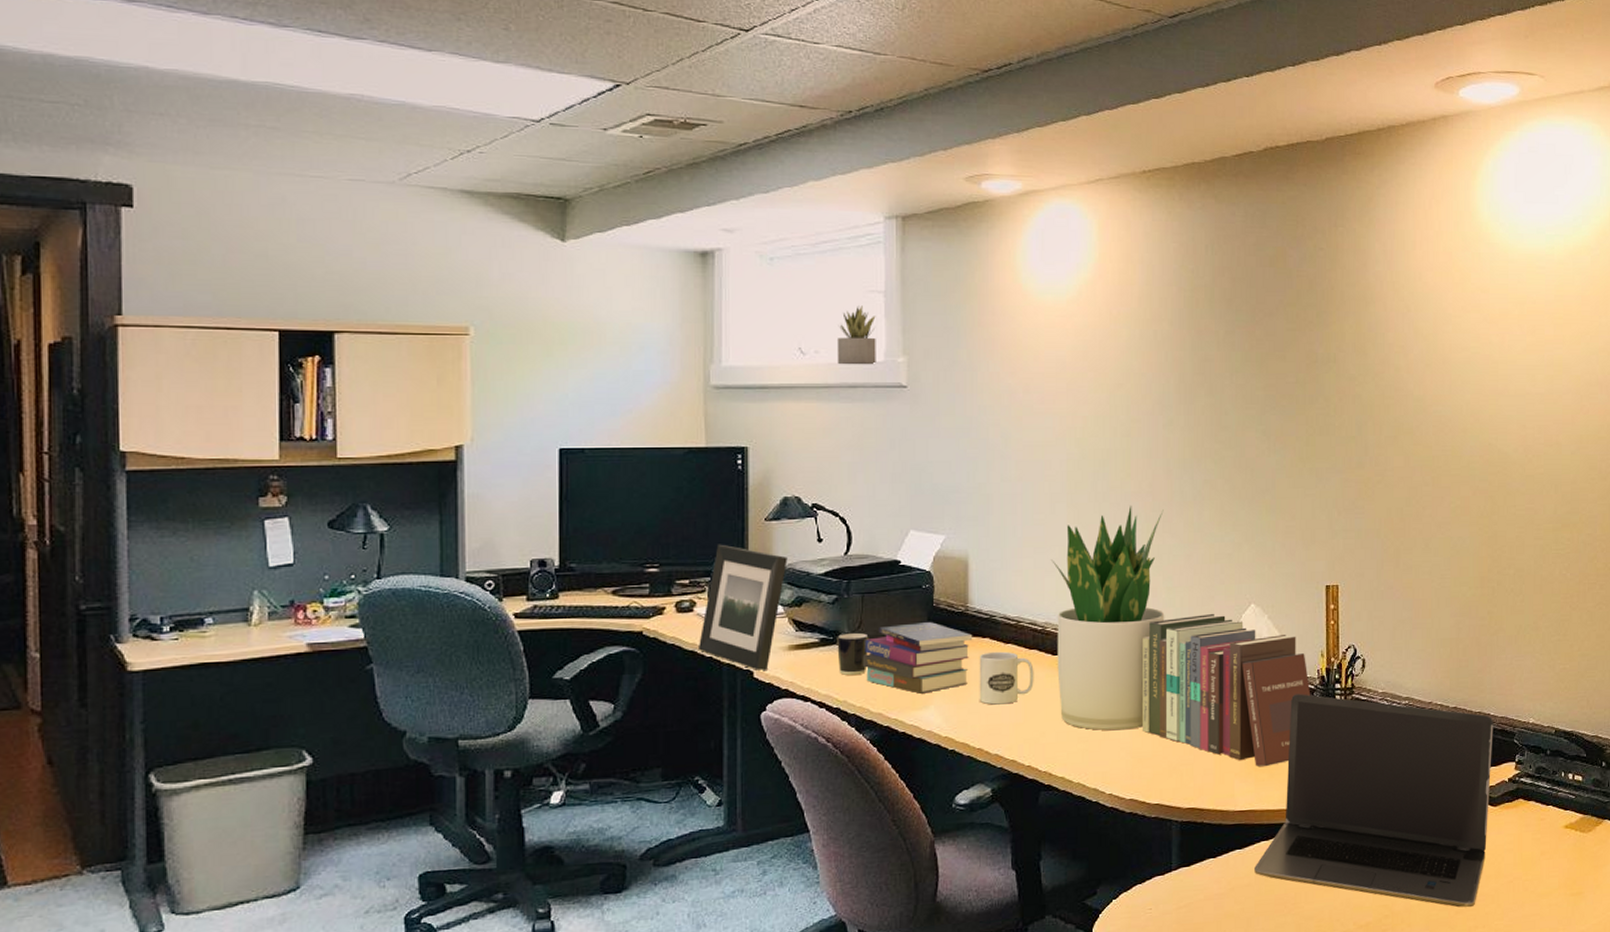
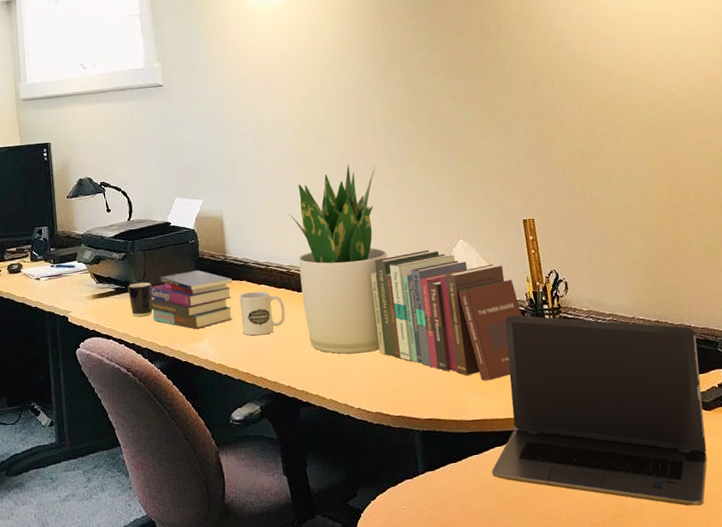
picture frame: present [699,544,788,670] -> none [26,218,86,316]
succulent plant: present [836,306,876,365] -> none [108,27,138,74]

